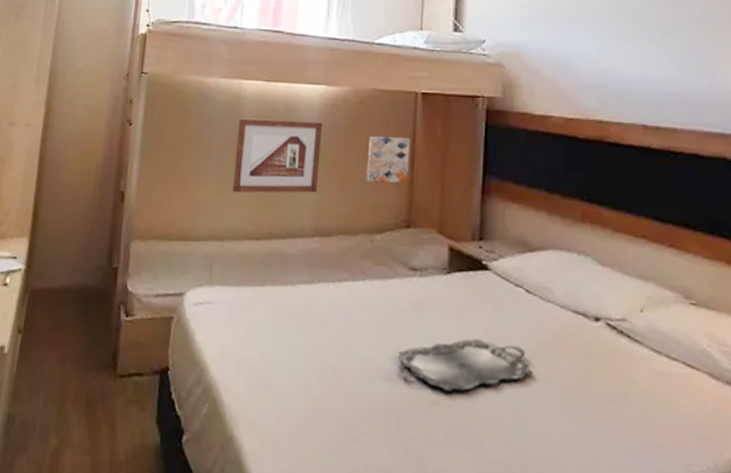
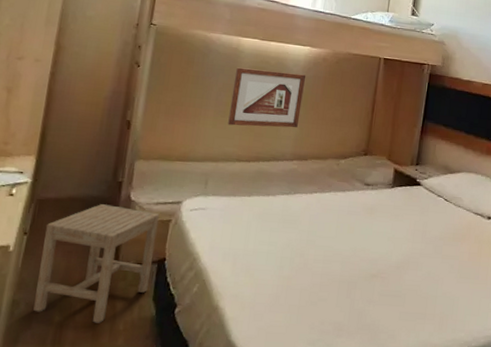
stool: none [29,296,160,450] -> present [33,204,160,323]
wall art: present [366,136,411,183] -> none [337,88,373,123]
serving tray: present [398,339,533,391] -> none [350,232,444,268]

